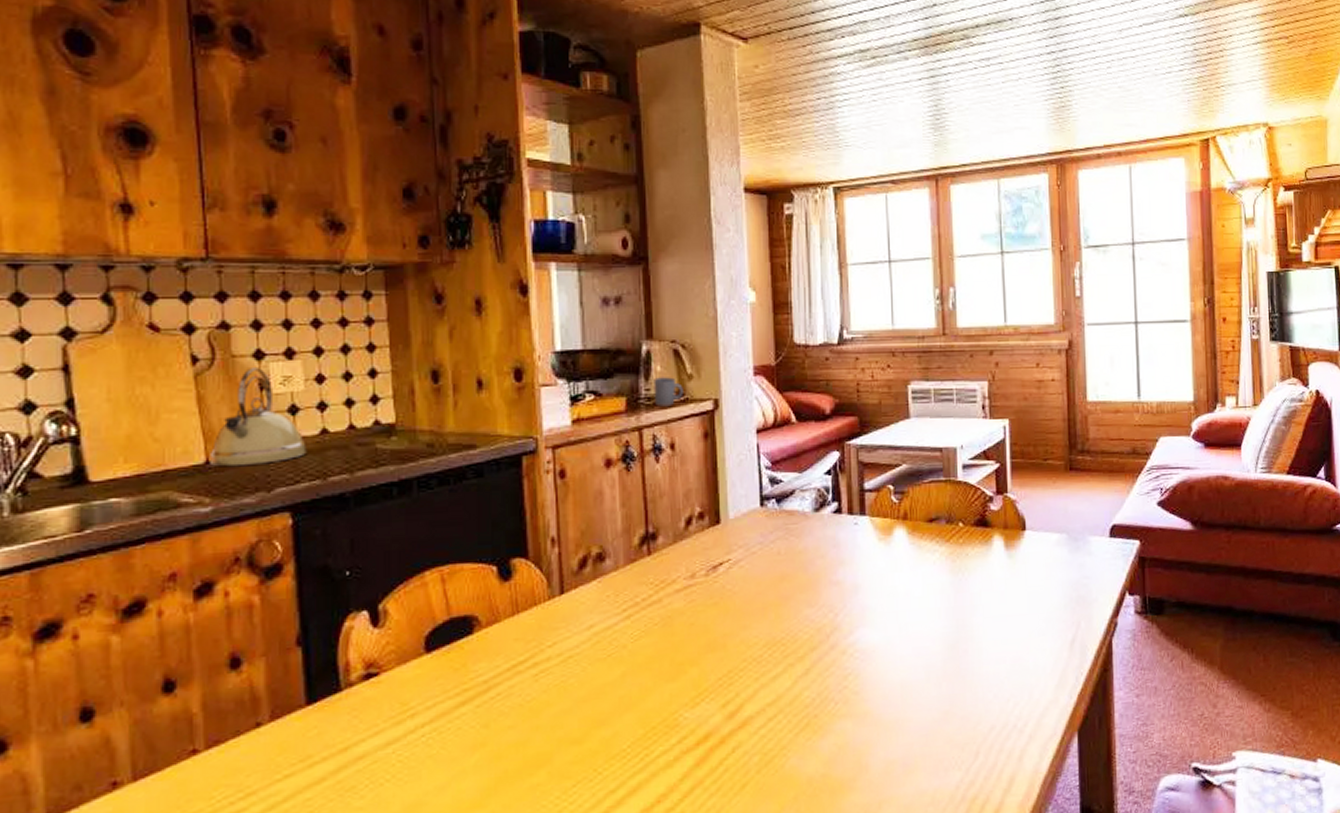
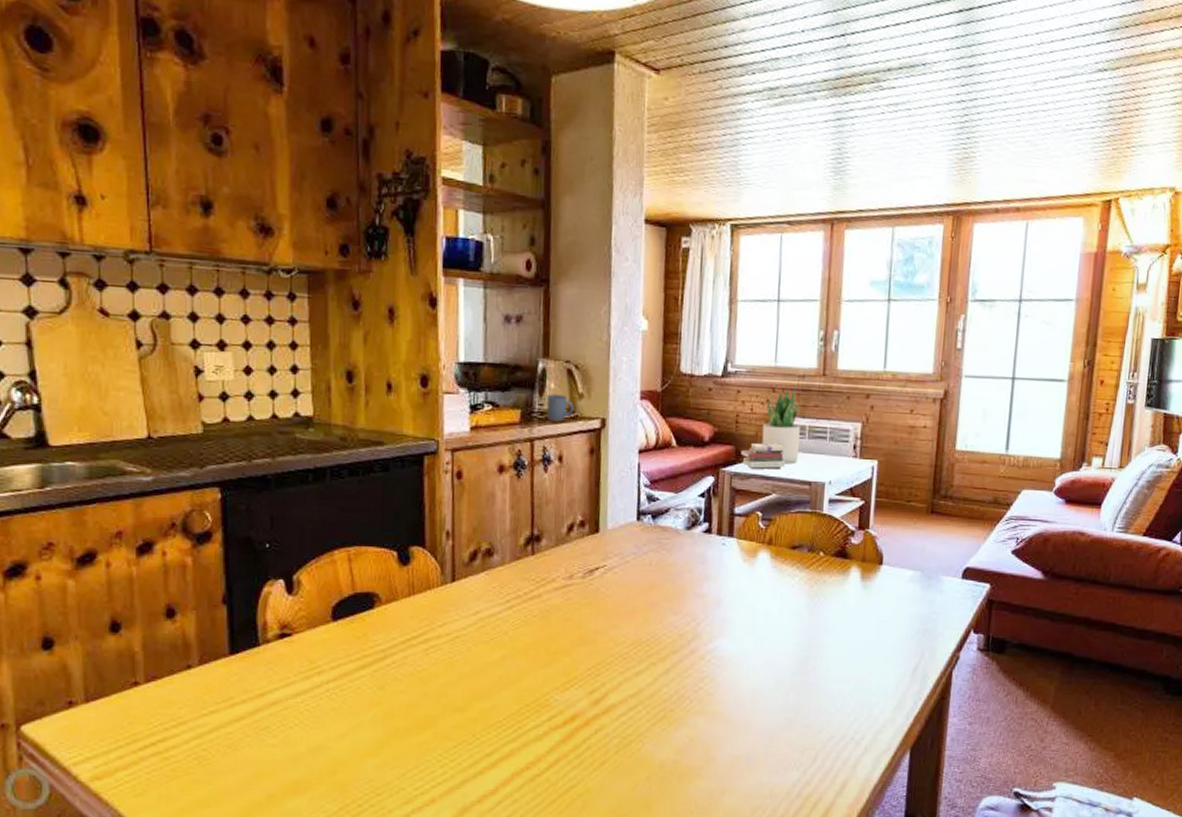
kettle: present [210,368,308,468] -> none [152,356,236,444]
books: none [865,410,912,439] -> present [741,442,785,470]
planter: none [886,351,927,431] -> present [762,388,801,464]

